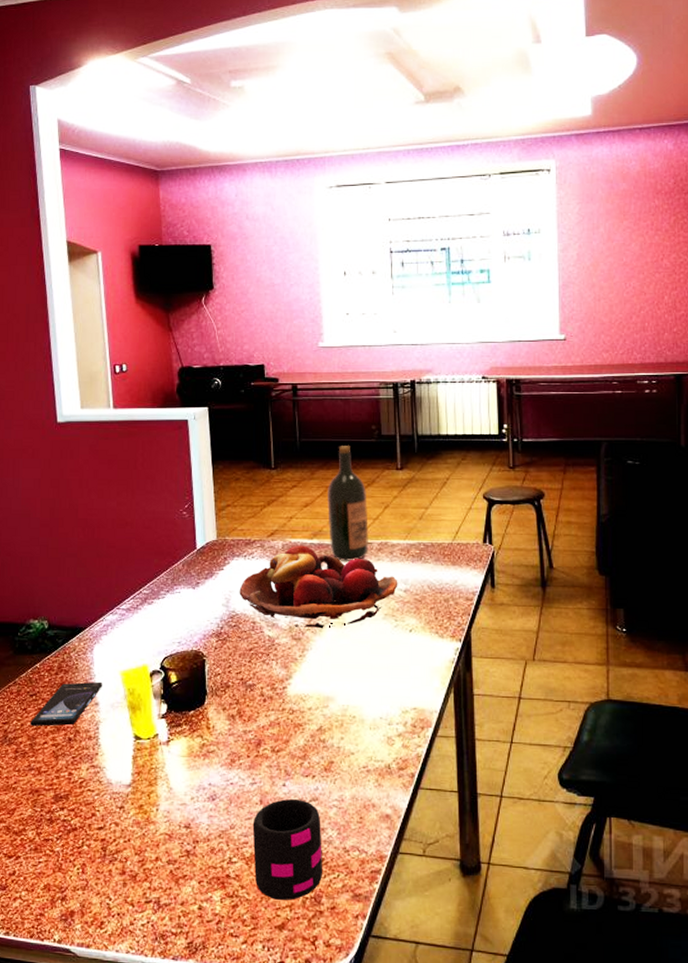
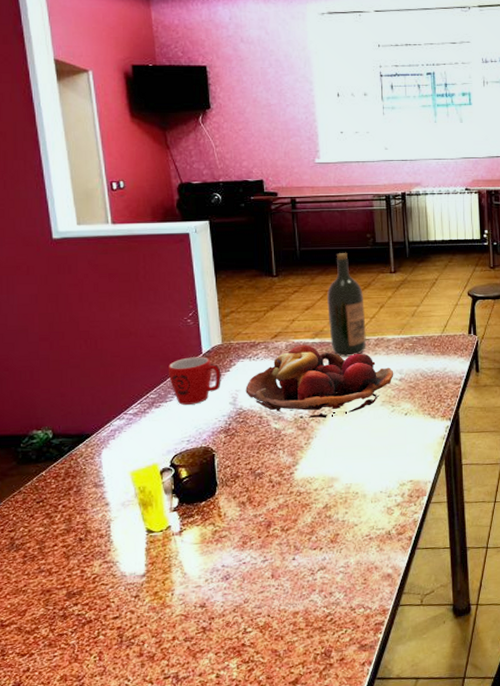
smartphone: present [29,681,102,727] -> none [37,483,112,532]
mug: none [161,552,215,603] -> present [167,356,221,405]
mug: present [252,799,323,900] -> none [265,570,332,660]

